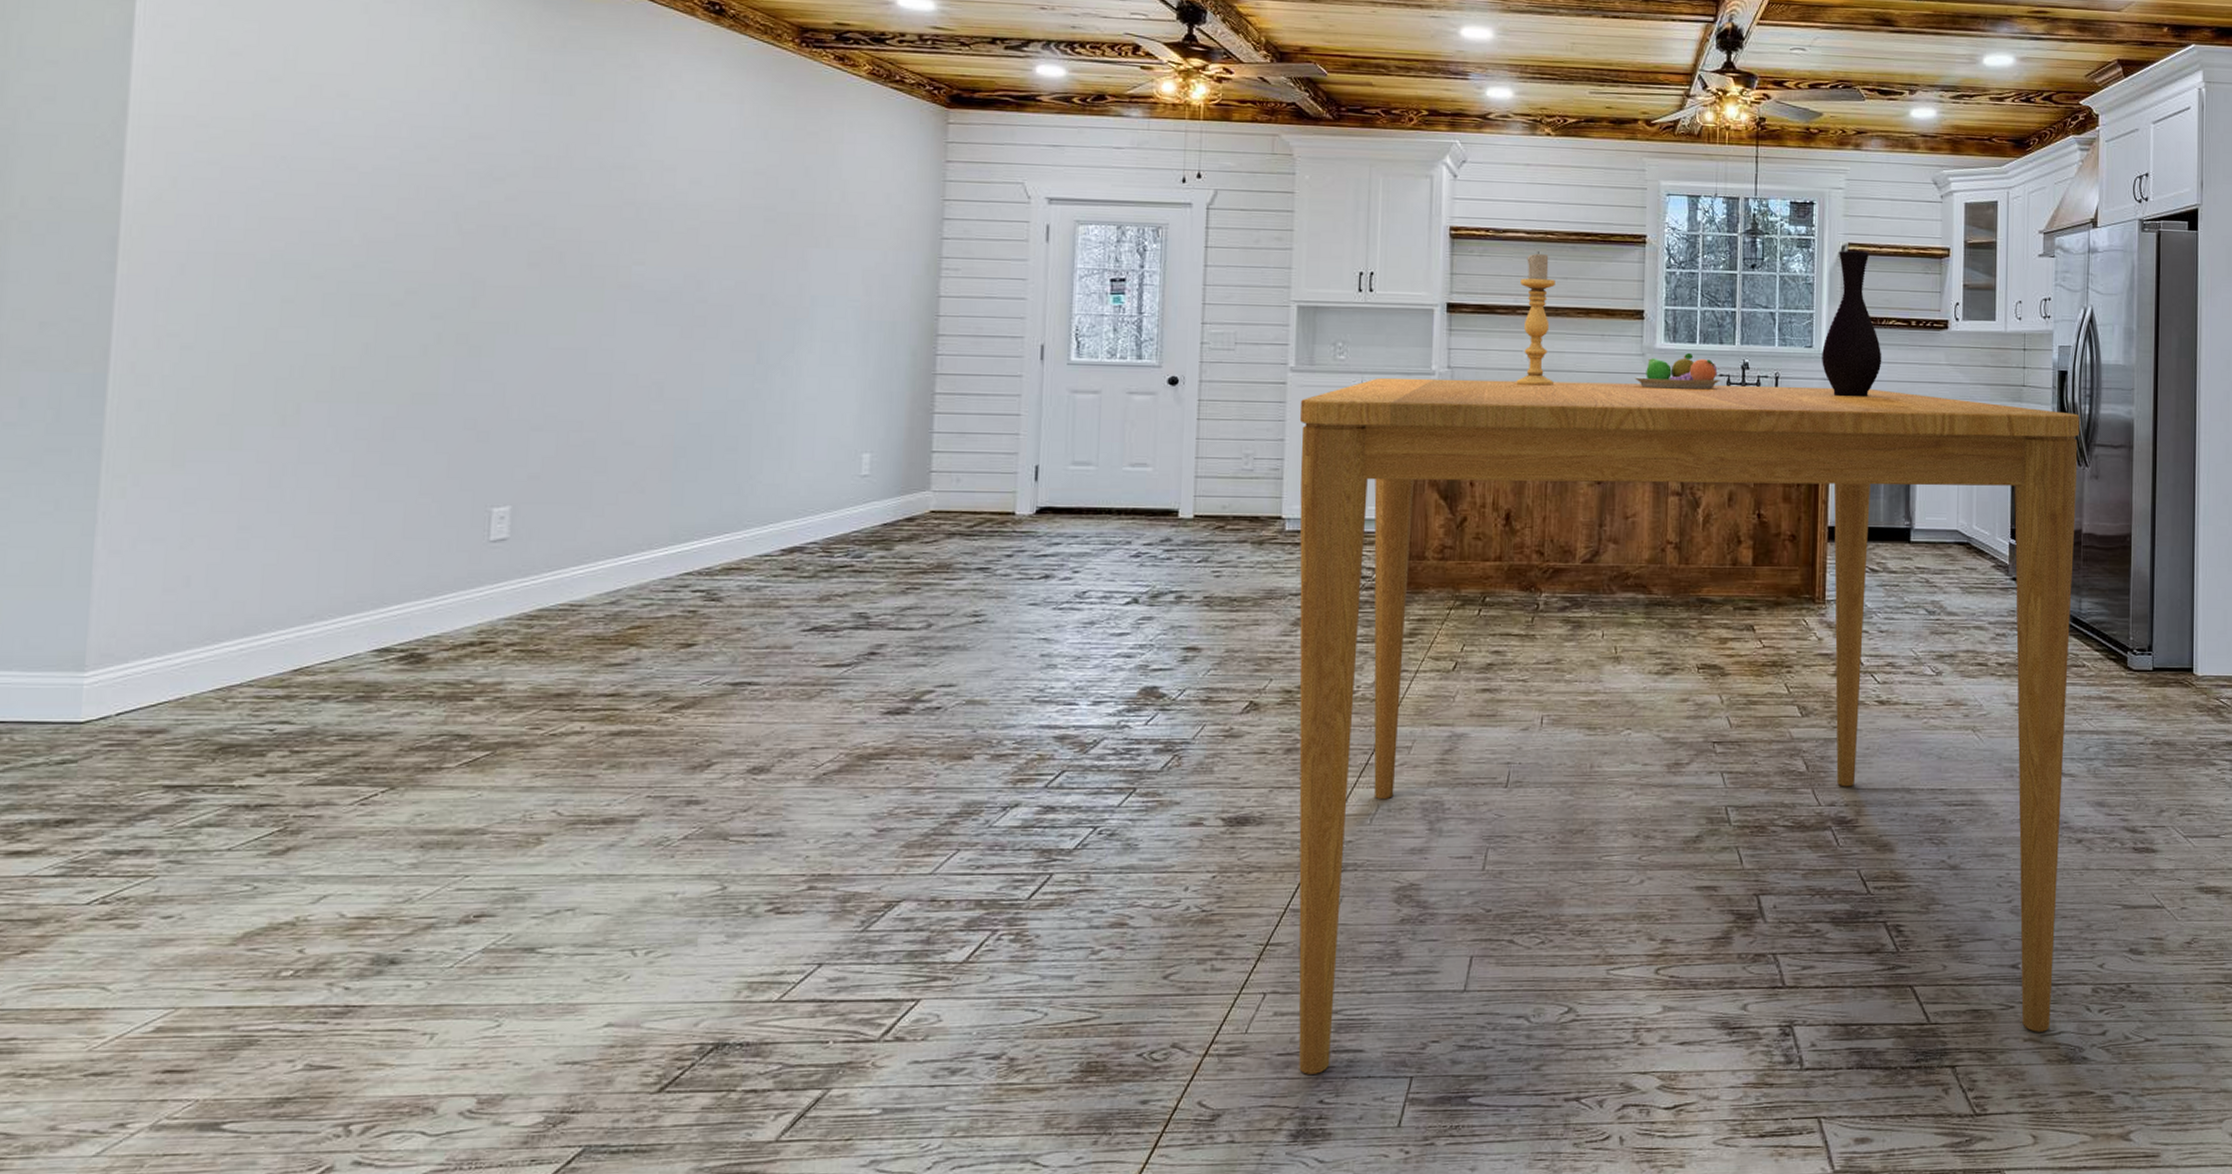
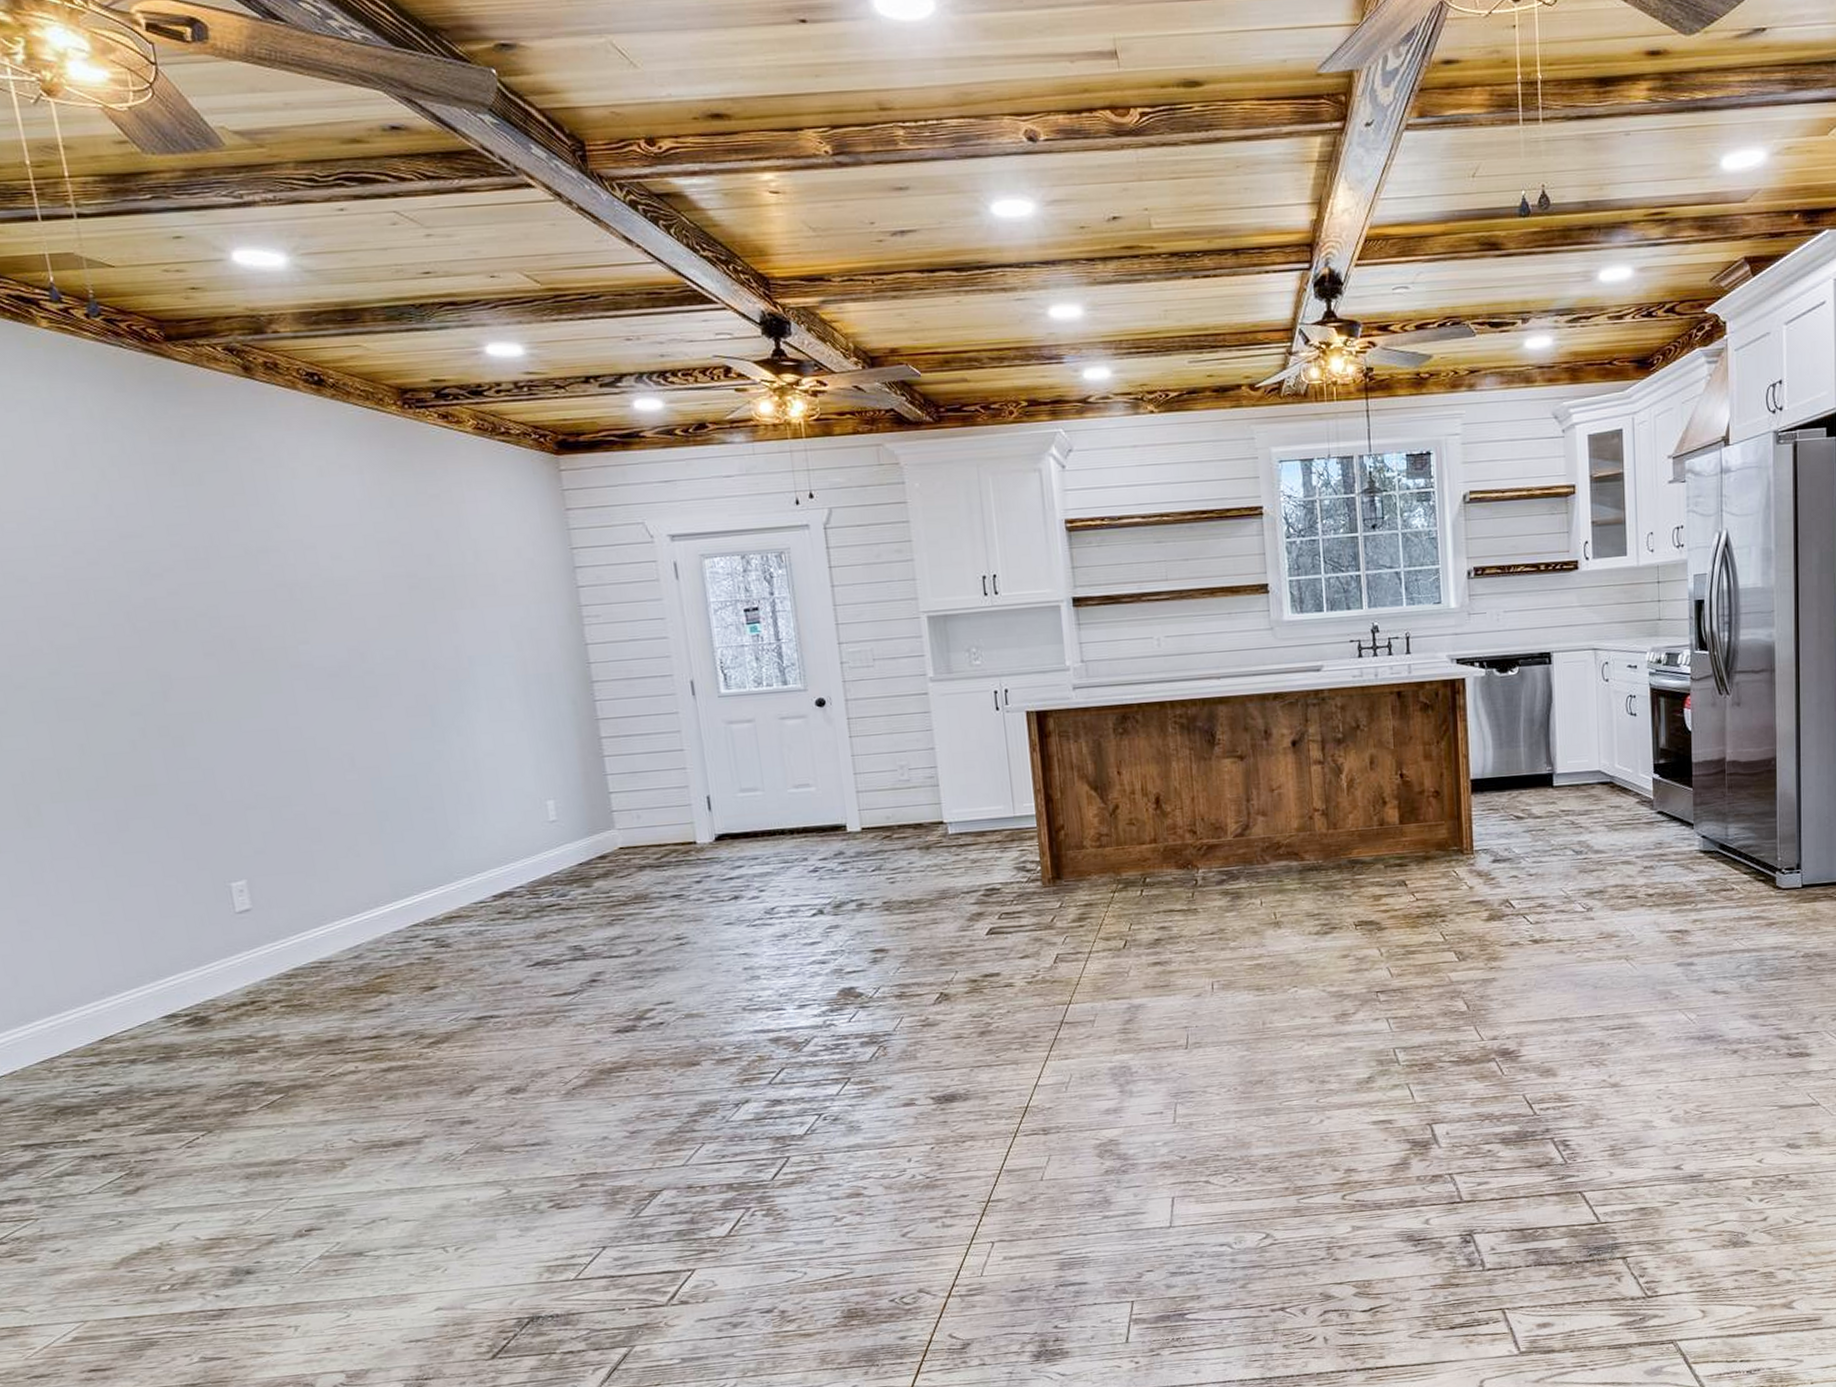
dining table: present [1298,377,2080,1075] -> none [944,638,1719,1306]
candle holder: present [1516,251,1555,386] -> none [1141,535,1186,672]
fruit bowl: present [1635,352,1720,390] -> none [1266,621,1351,662]
vase: present [1822,250,1882,397] -> none [1451,497,1513,651]

